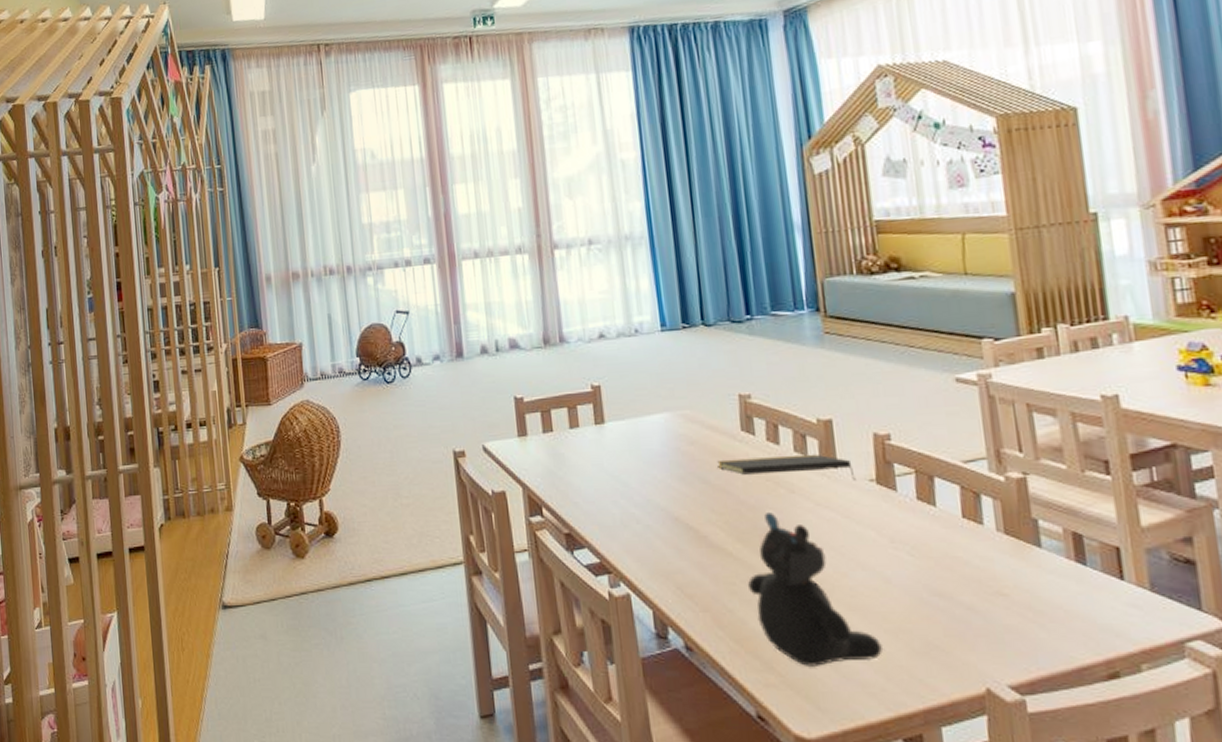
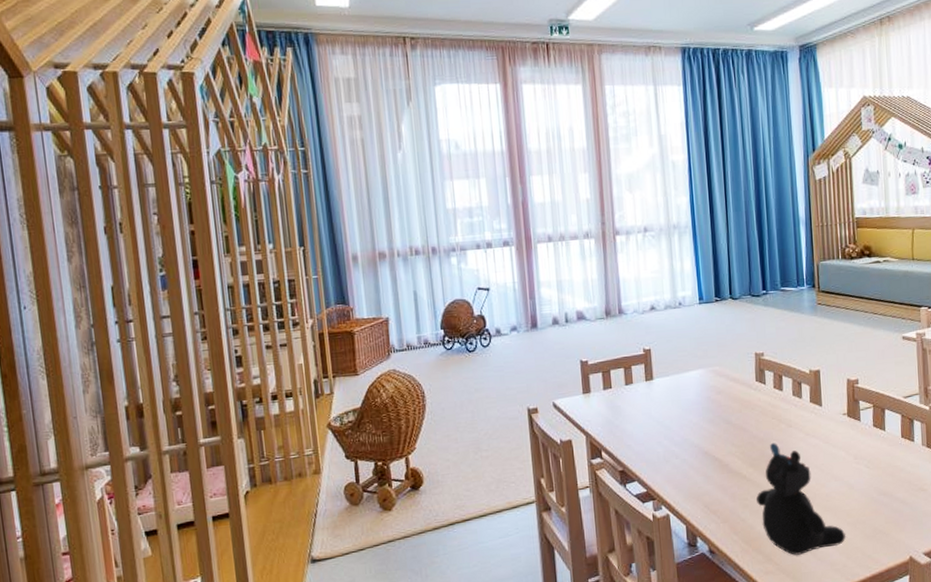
notepad: present [717,454,856,482] -> none [738,396,834,416]

